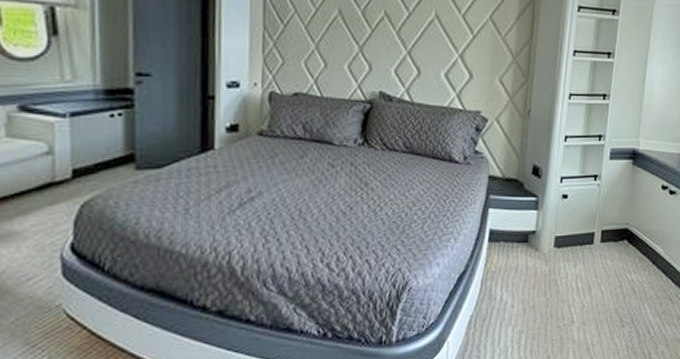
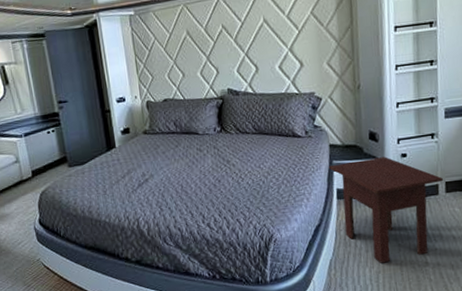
side table: none [485,196,600,321] -> present [329,157,443,263]

